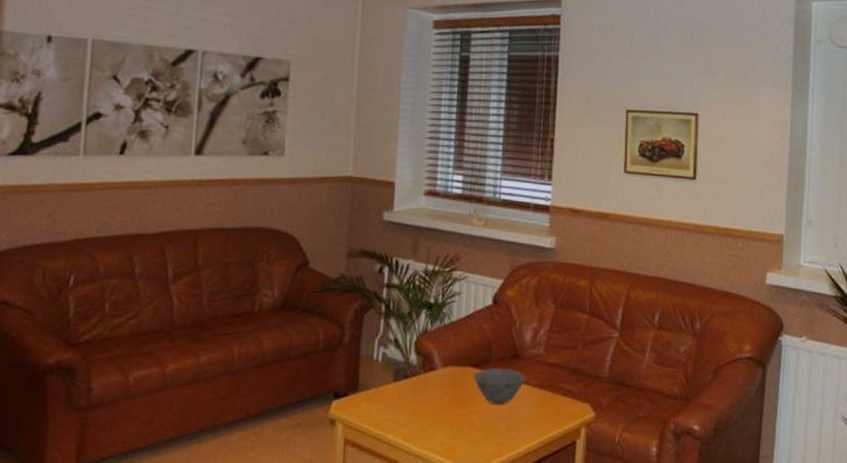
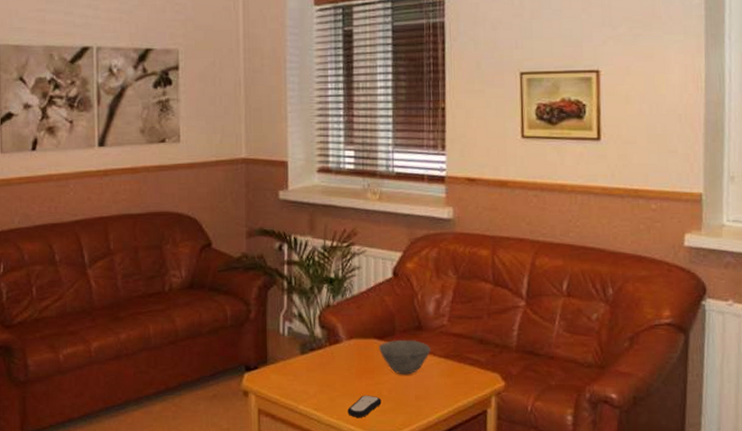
remote control: none [437,425,473,448] -> present [347,395,382,417]

